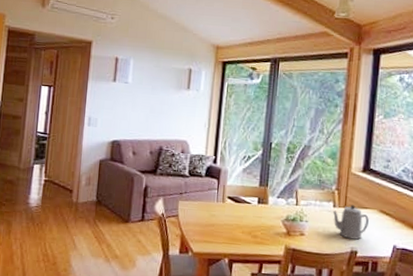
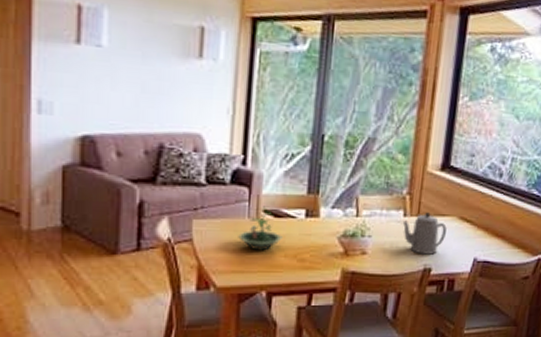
terrarium: none [209,194,241,227] -> present [238,206,282,251]

